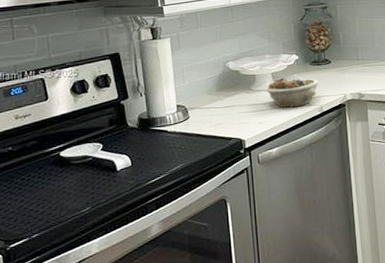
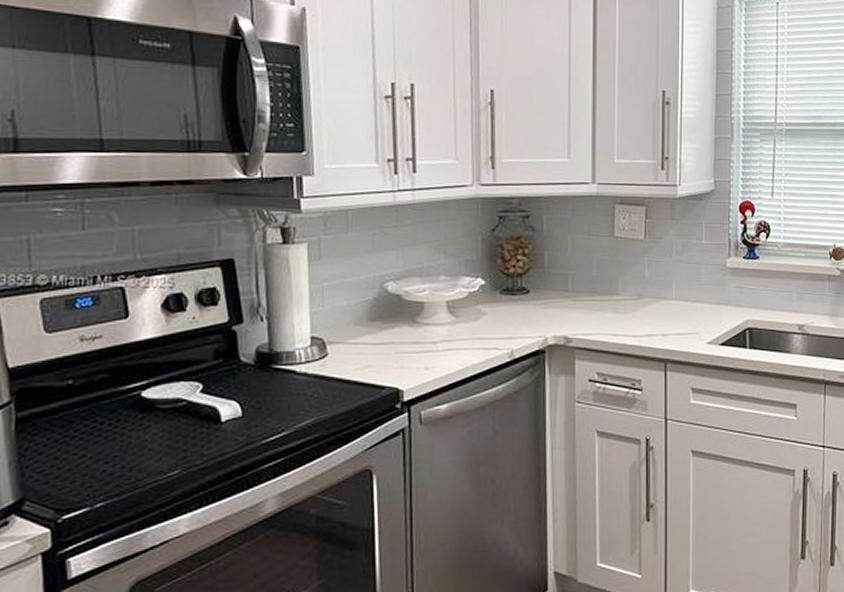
succulent planter: present [267,77,319,108] -> none [438,308,511,350]

